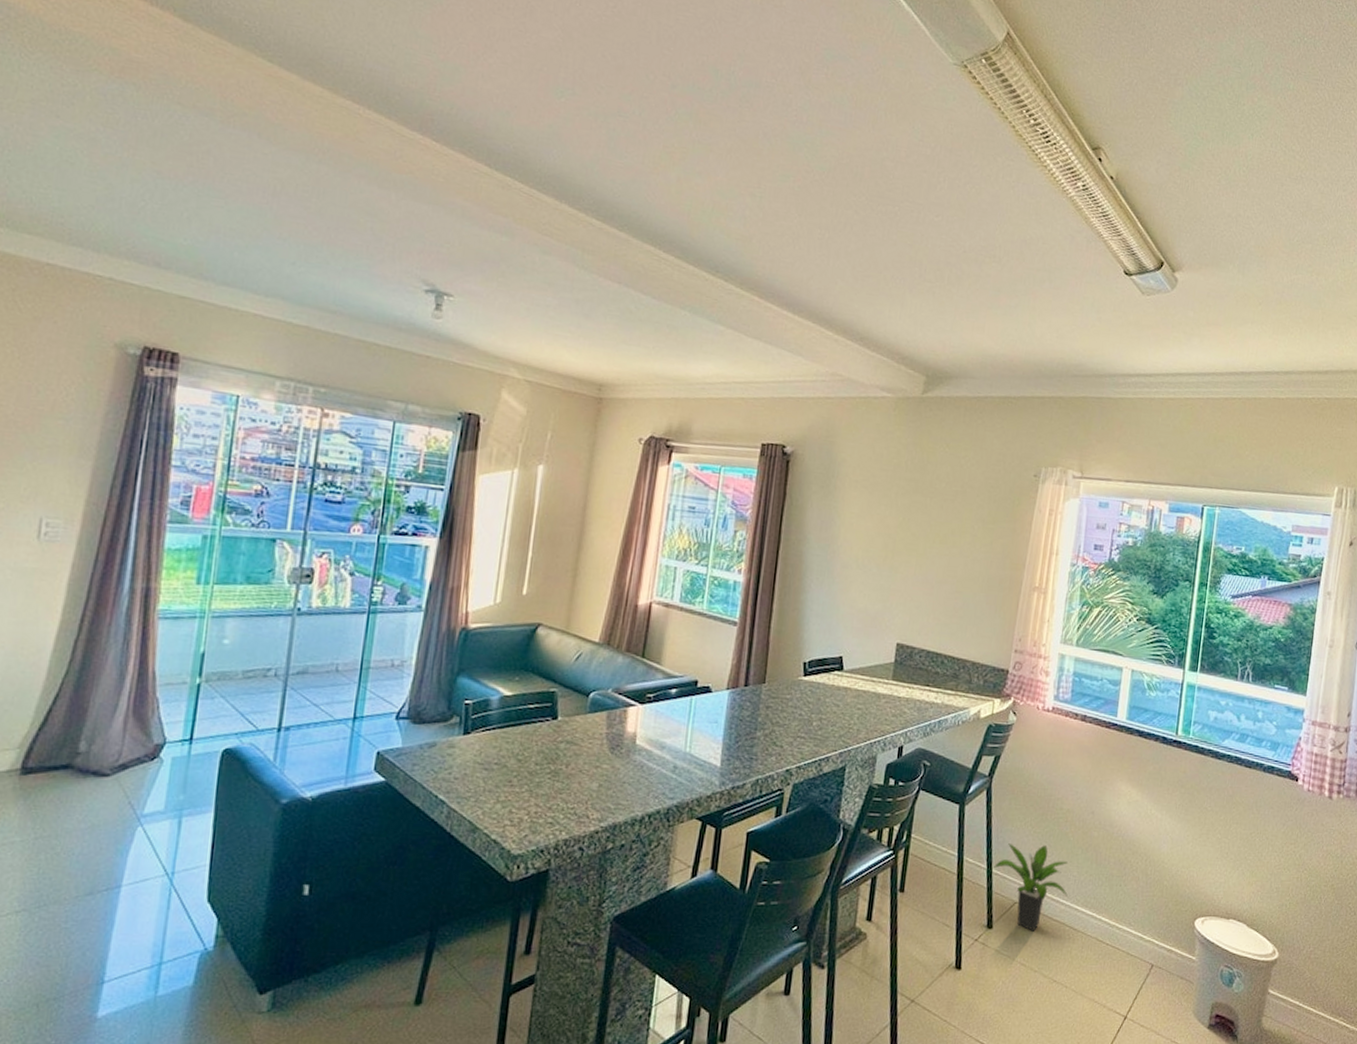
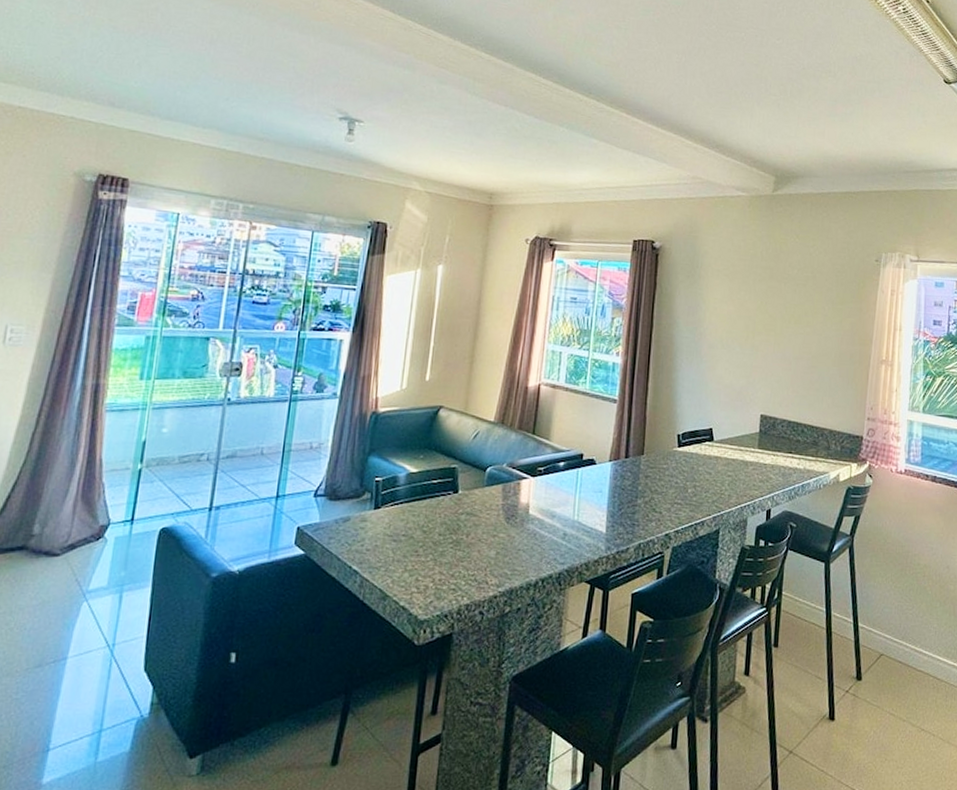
potted plant: present [994,844,1068,932] -> none [860,598,930,682]

